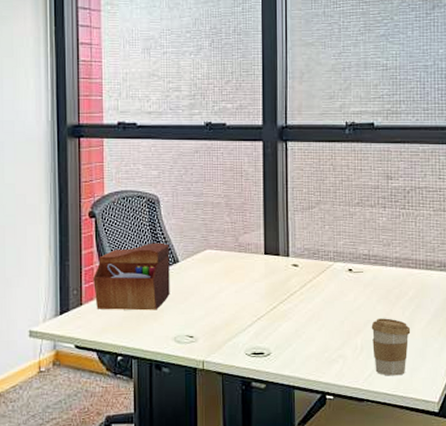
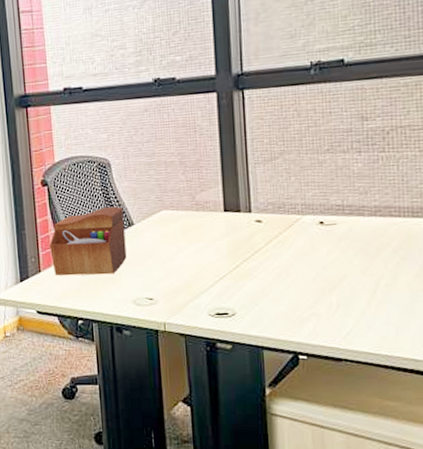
coffee cup: present [371,318,411,376] -> none [348,272,395,334]

